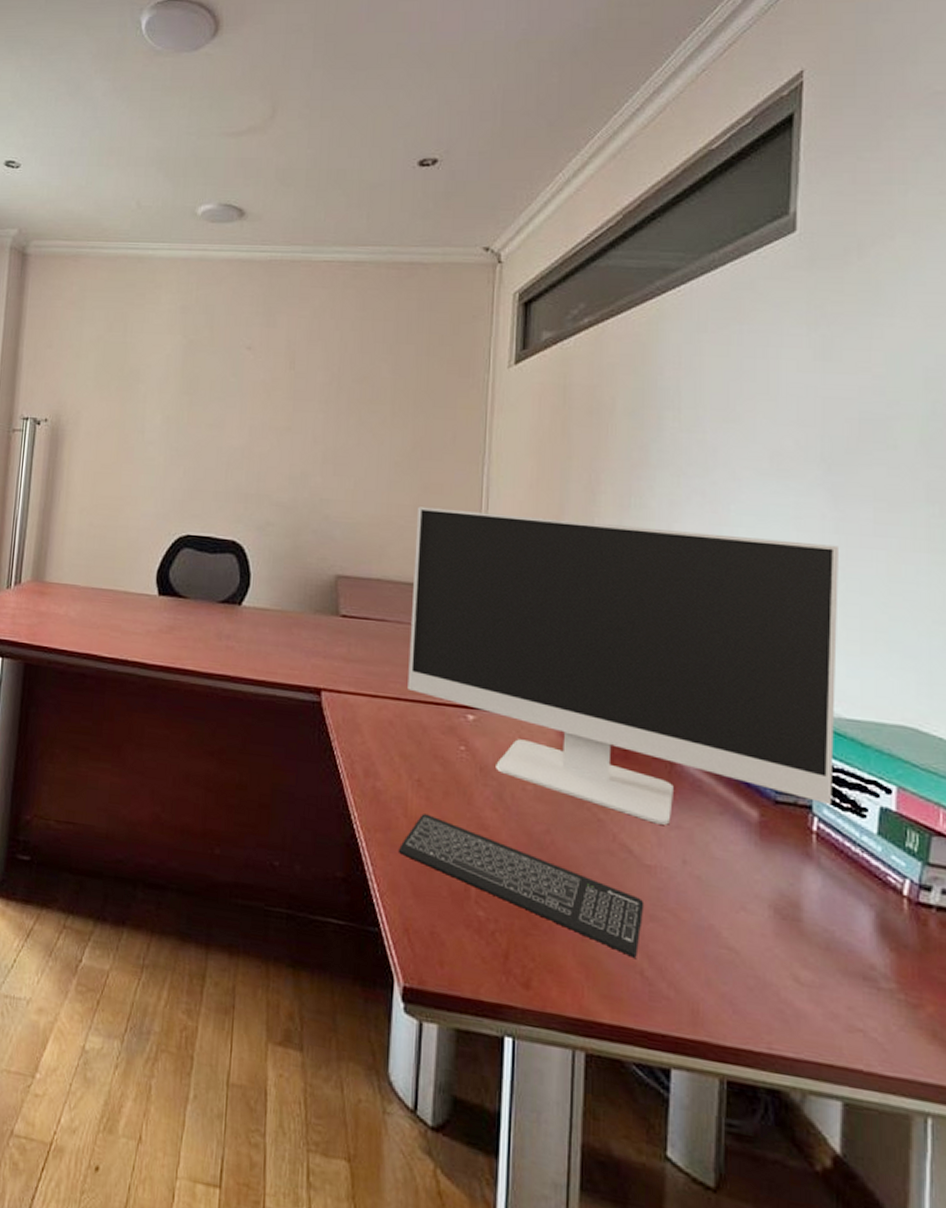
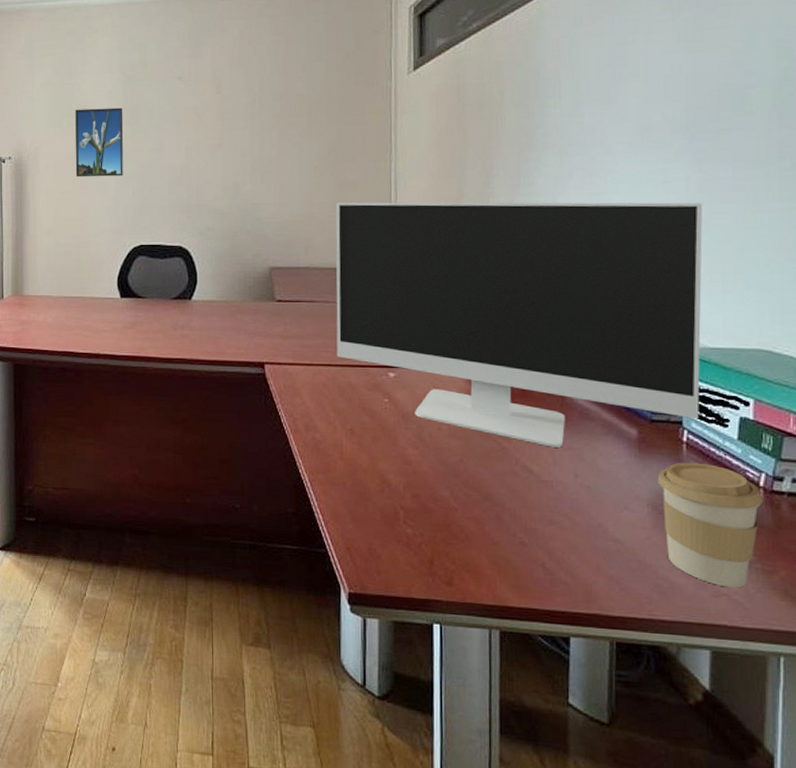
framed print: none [120,372,182,453] -> present [75,107,124,178]
keyboard: present [398,814,645,958] -> none [337,456,544,554]
coffee cup: none [781,856,906,1023] -> present [657,462,762,588]

